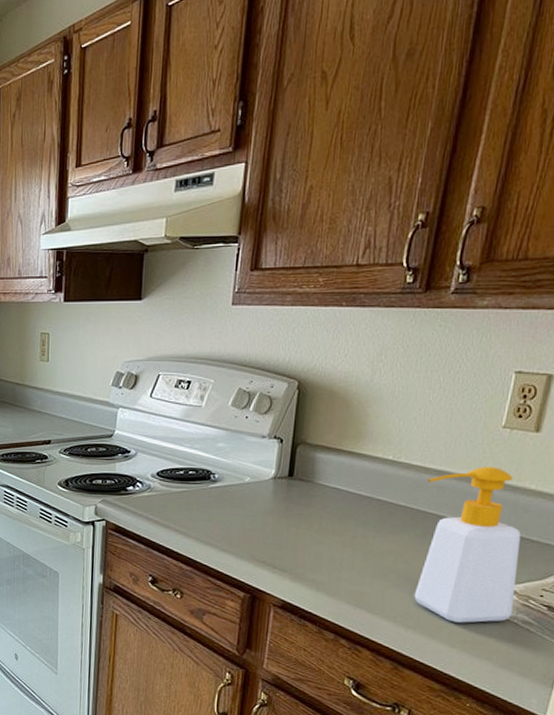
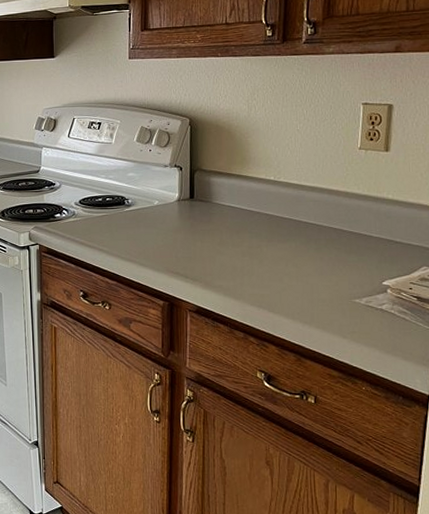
soap bottle: present [414,466,521,623] -> none [304,181,388,316]

